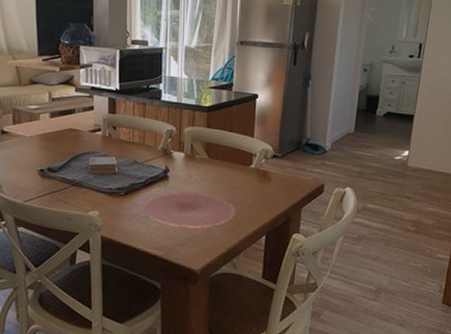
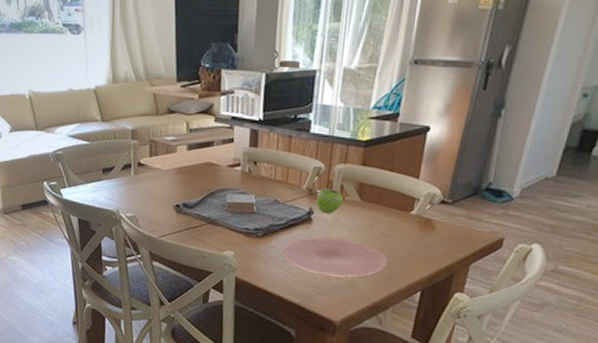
fruit: none [171,148,194,170] -> present [316,188,344,213]

